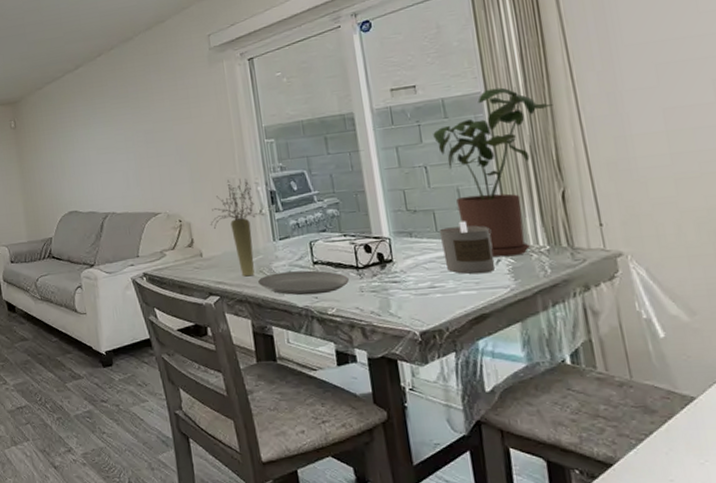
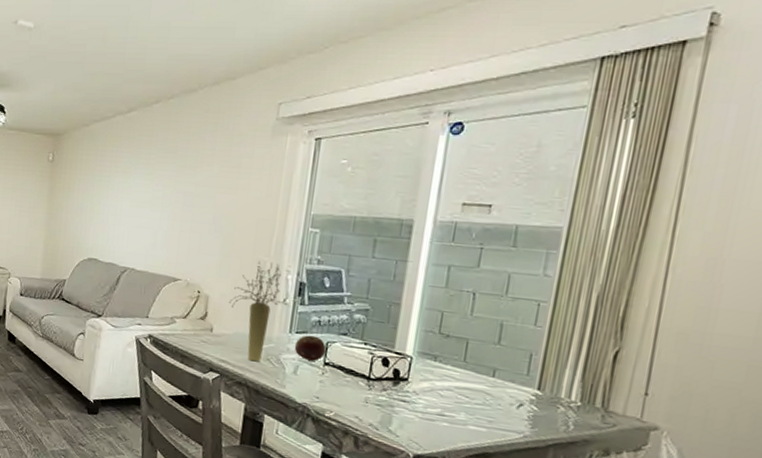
plate: present [258,270,349,296] -> none [262,364,357,396]
fruit: none [281,239,312,264] -> present [294,335,327,361]
house plant: present [433,87,553,257] -> none [493,225,640,405]
candle: present [439,221,496,274] -> none [462,356,523,415]

